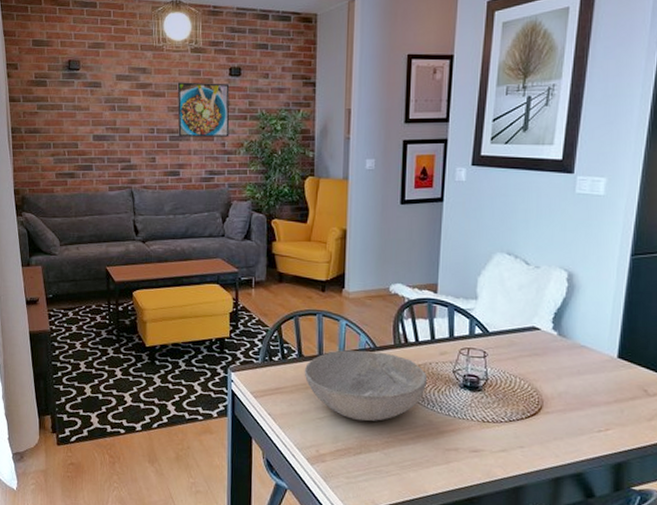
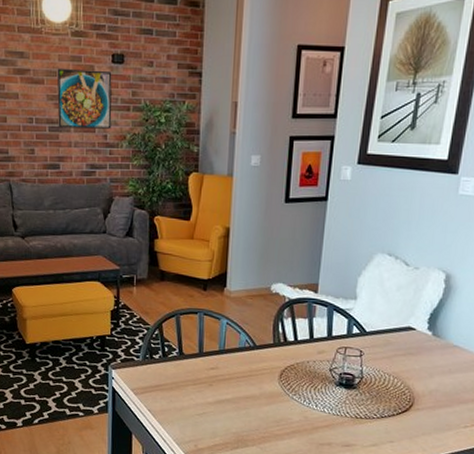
bowl: present [304,350,428,422] -> none [184,348,305,418]

